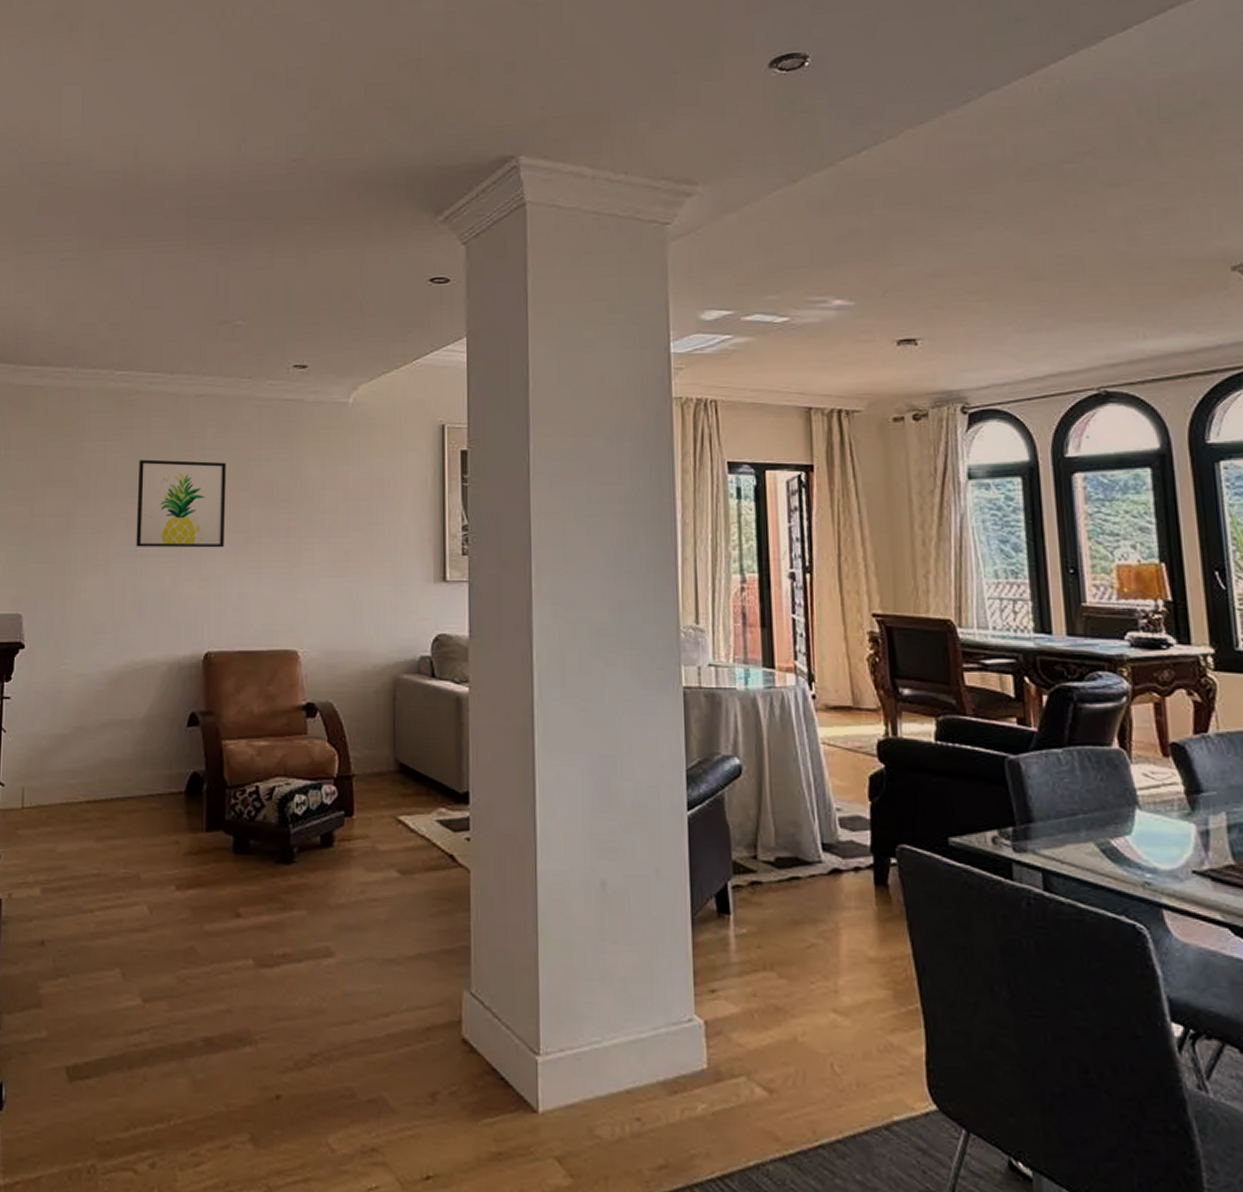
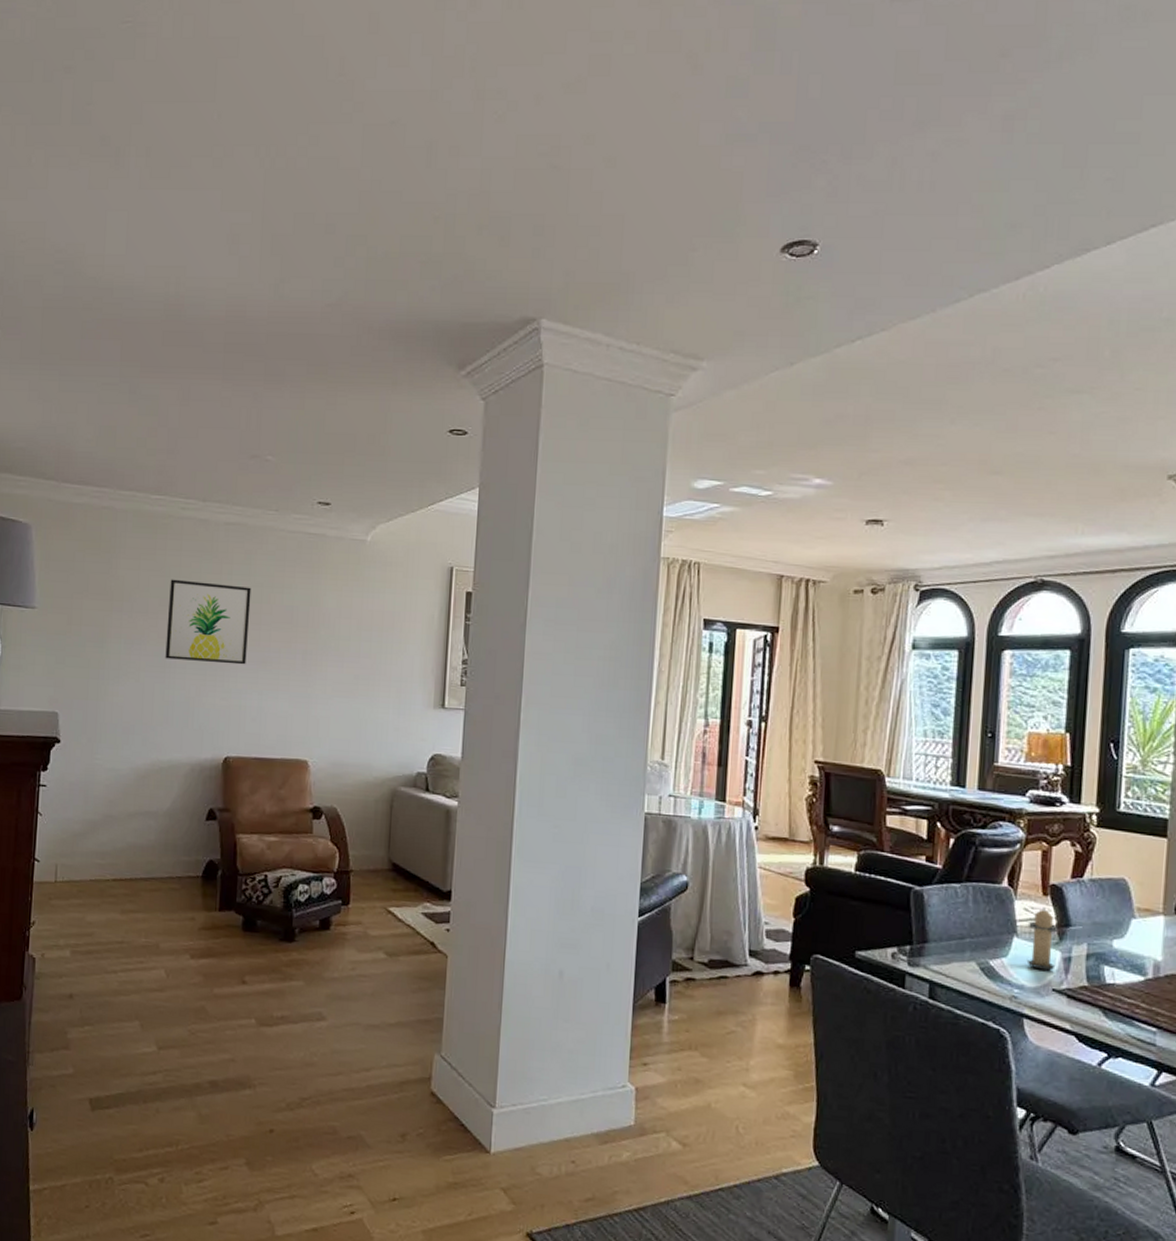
candle: none [1150,771,1192,848] -> present [1026,907,1059,971]

